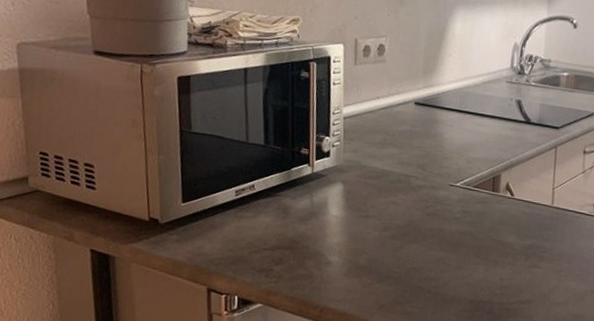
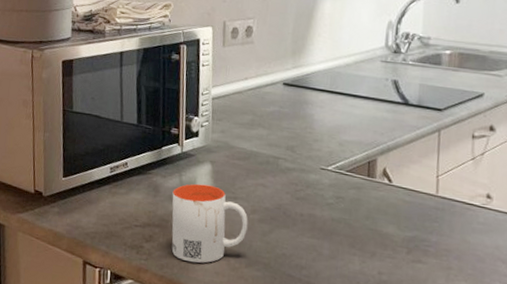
mug: none [302,204,380,282] -> present [171,184,248,263]

